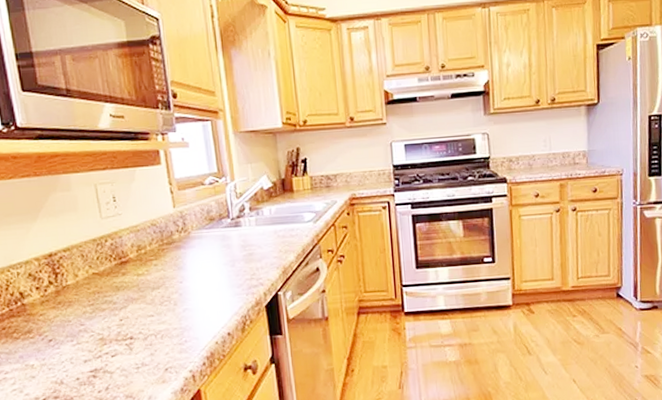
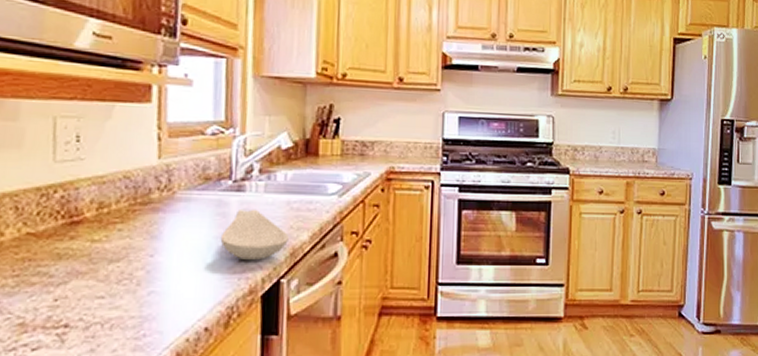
spoon rest: none [228,239,280,280] -> present [220,209,289,261]

